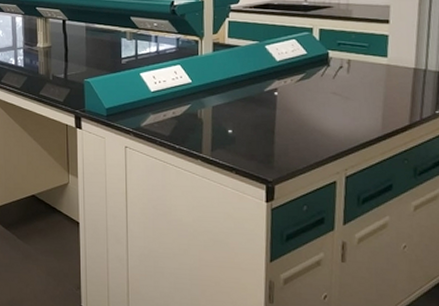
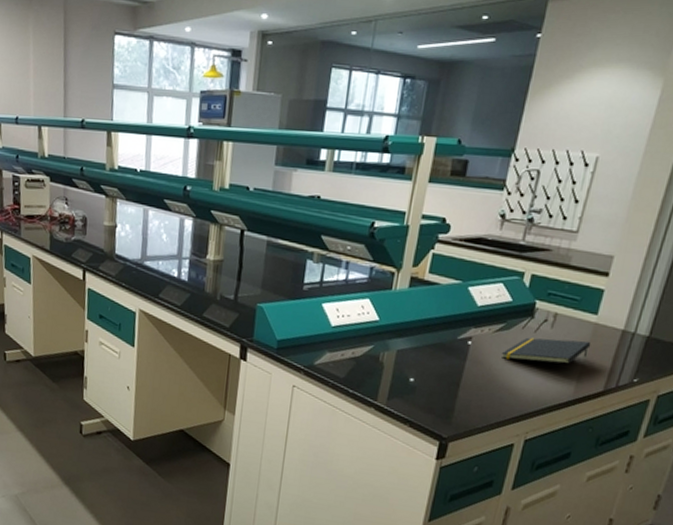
notepad: none [306,81,388,105] -> present [501,337,591,365]

